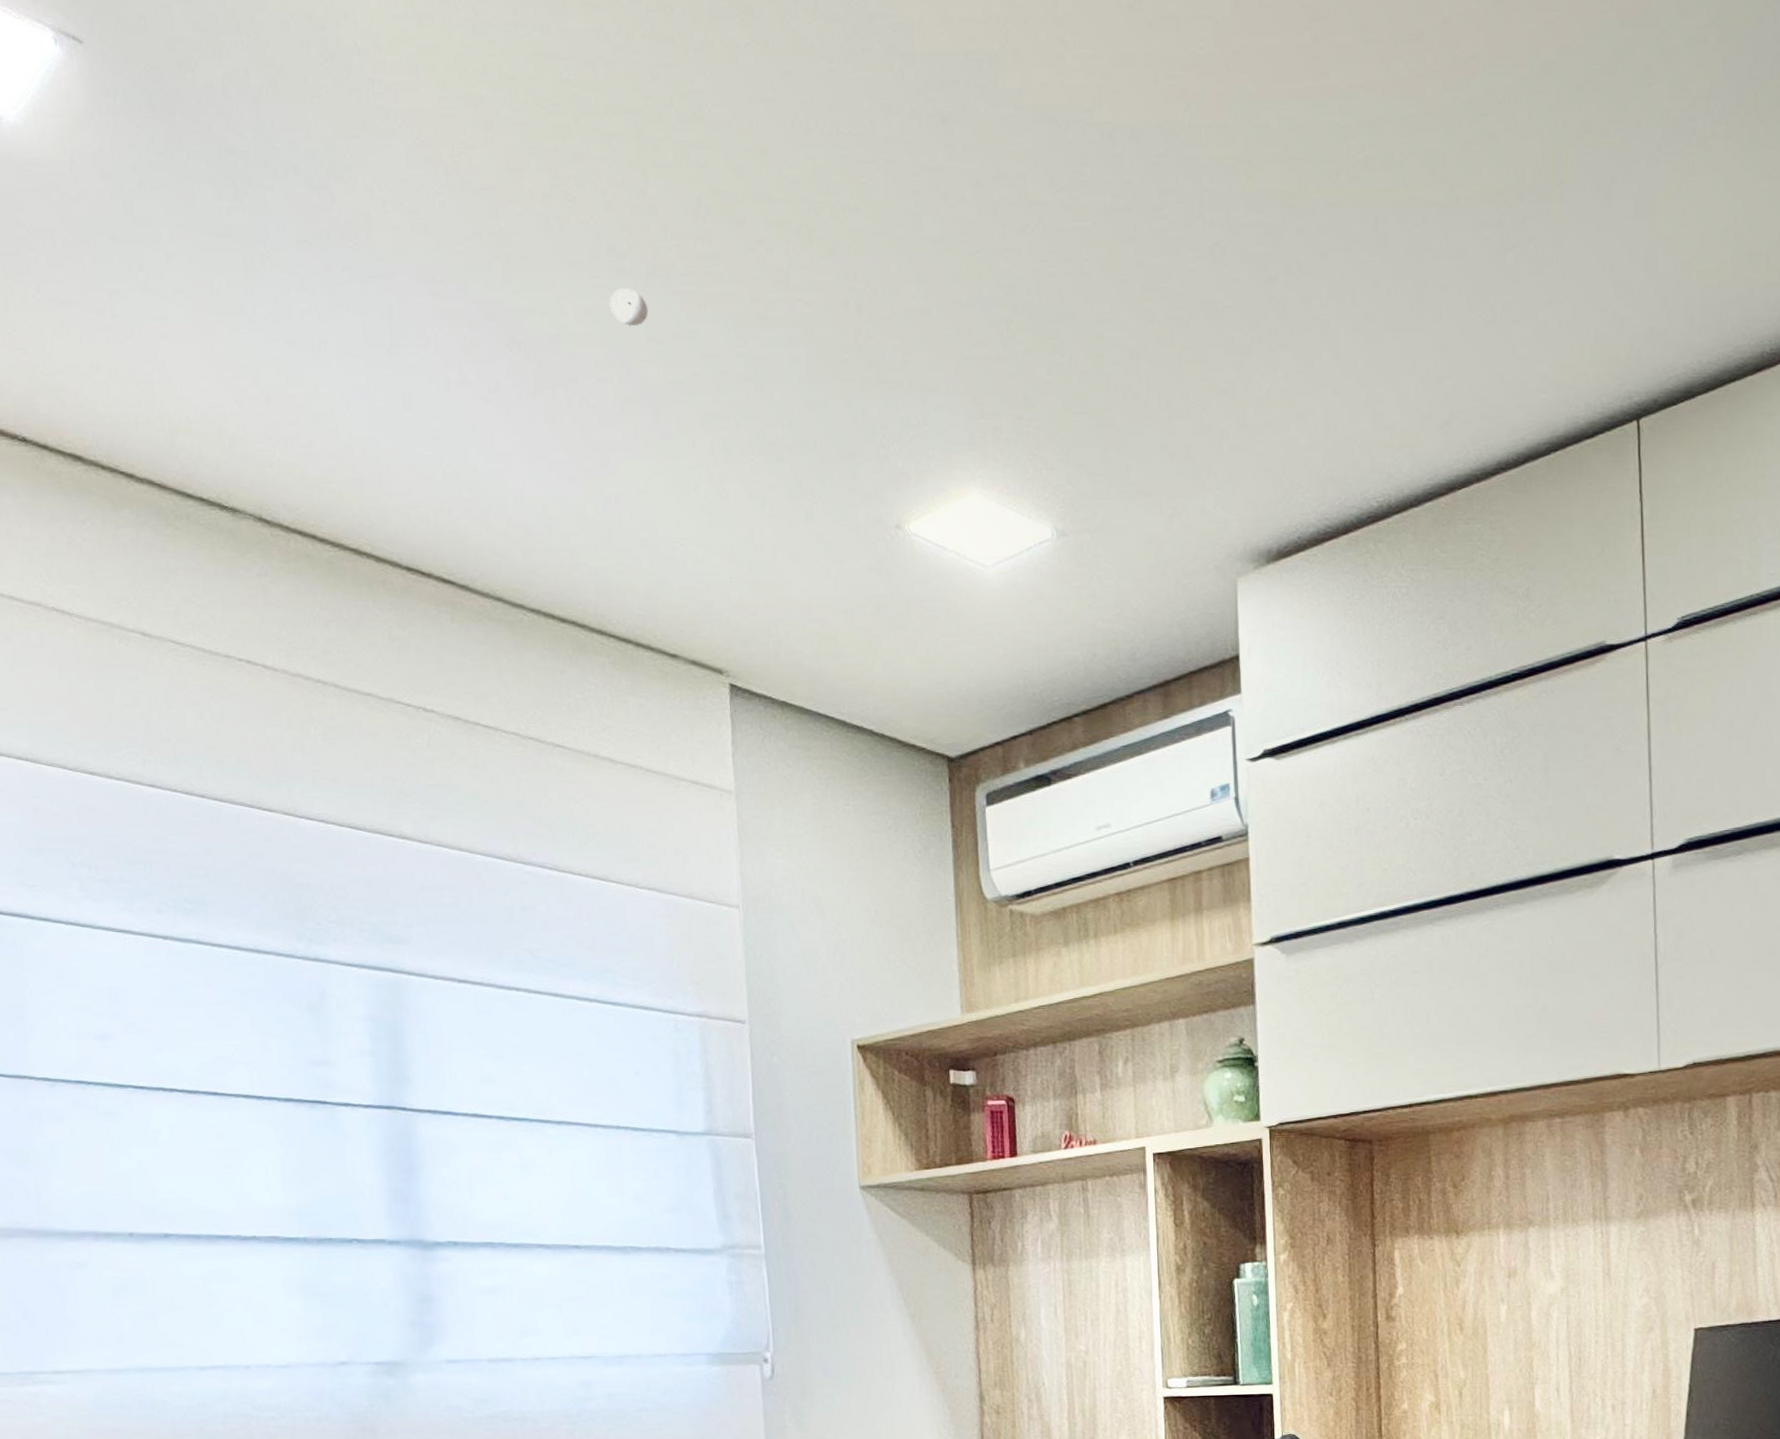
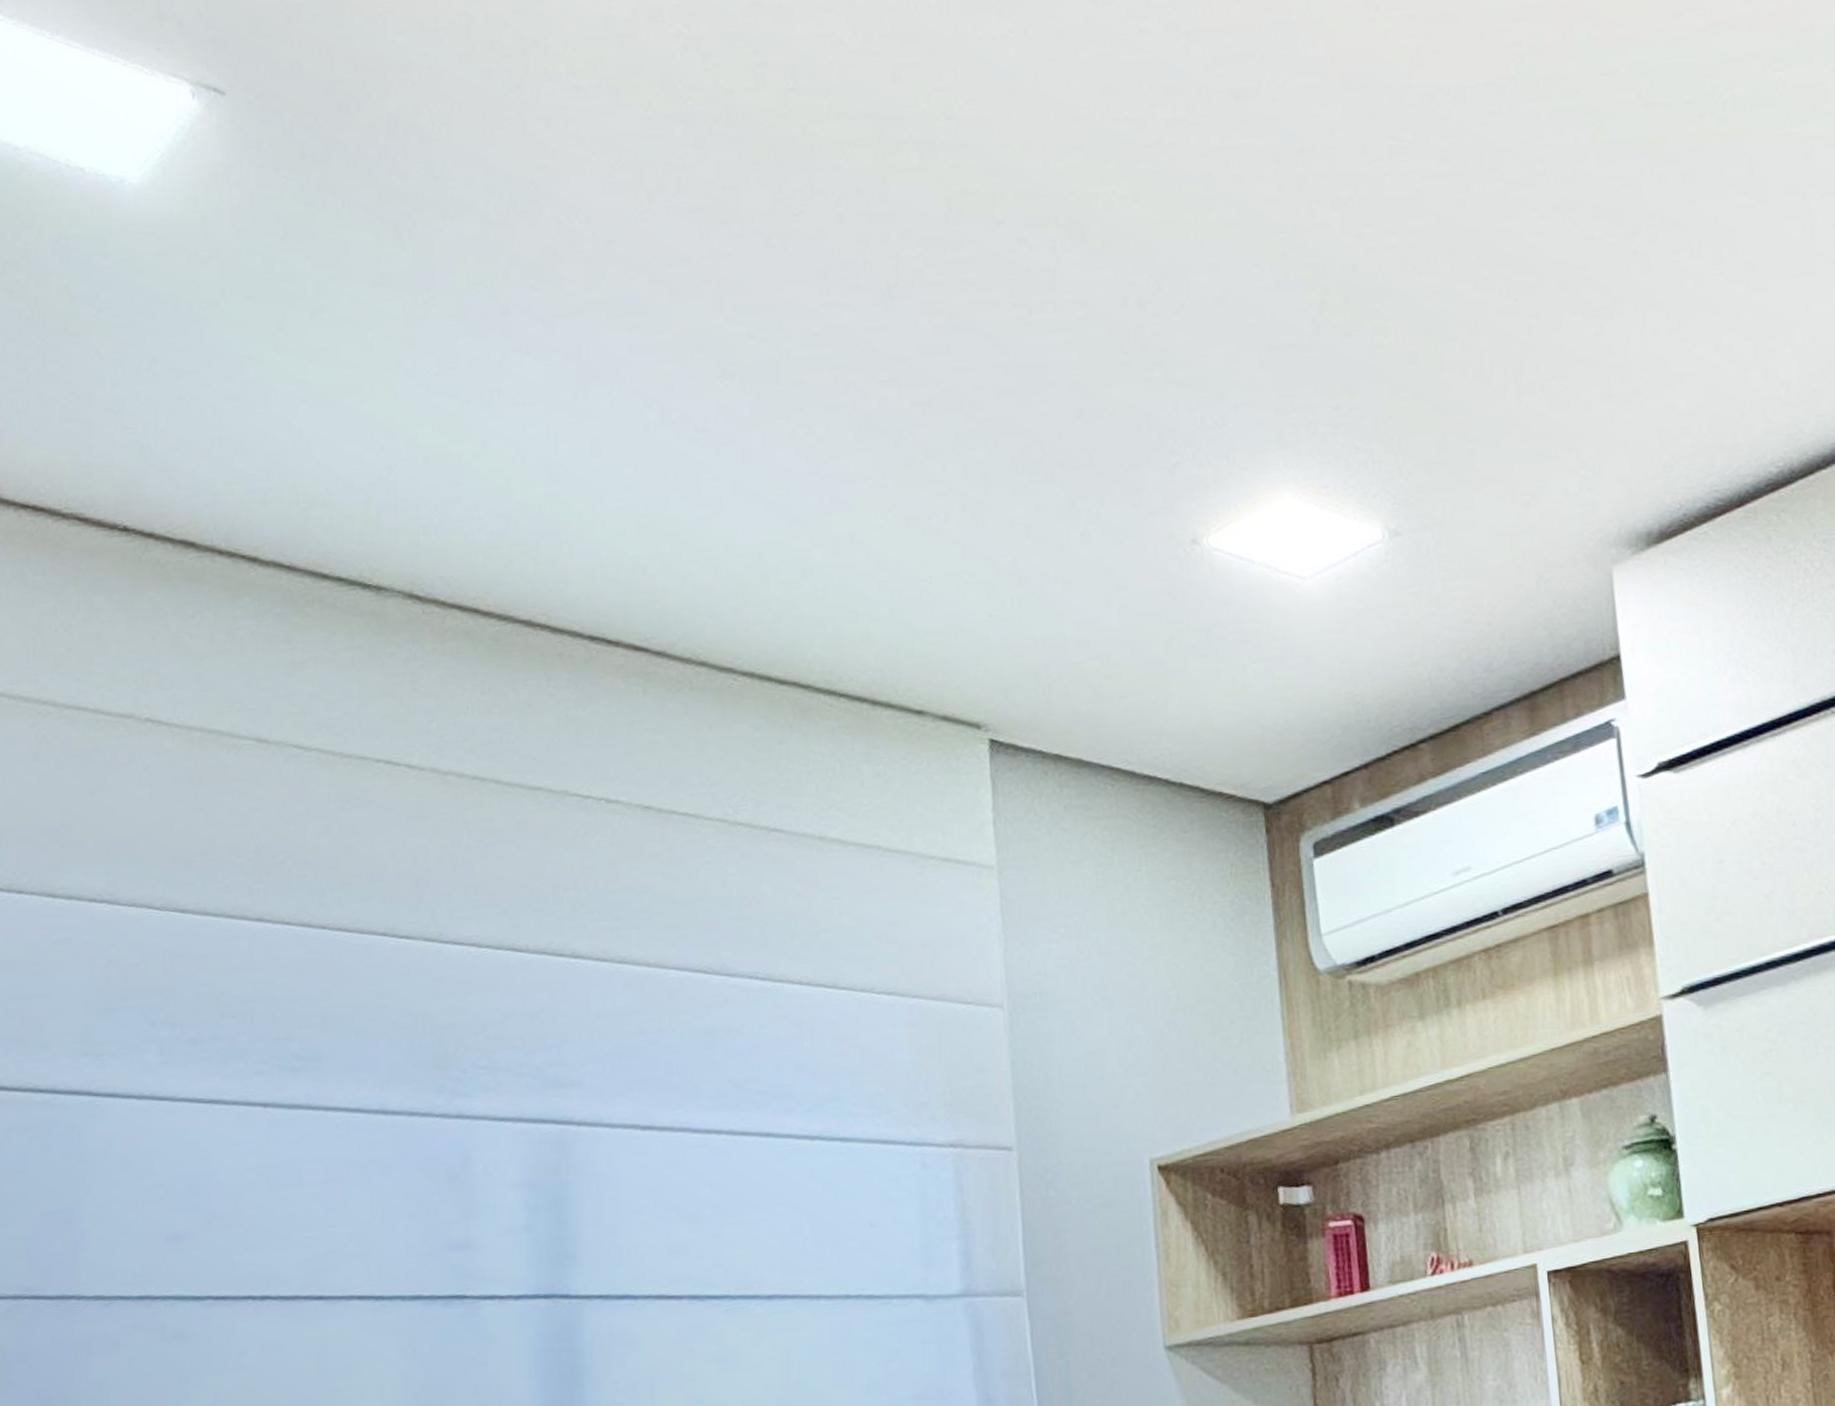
smoke detector: present [609,287,649,327] -> none [842,303,889,346]

